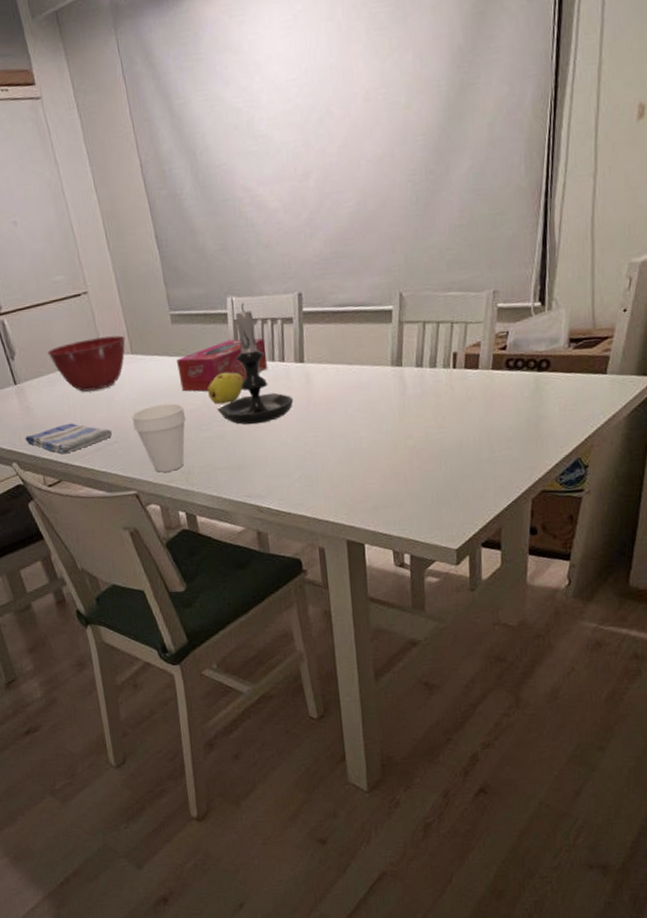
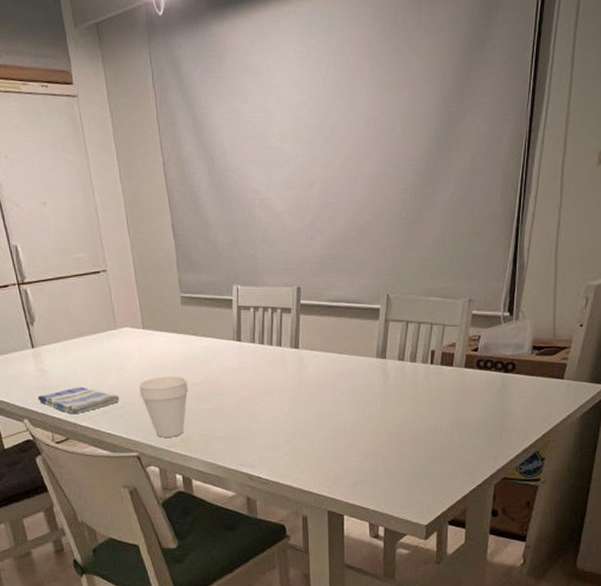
mixing bowl: present [47,335,125,392] -> none [65,311,138,359]
tissue box: present [177,338,268,392] -> none [184,323,266,367]
fruit: present [208,372,244,405] -> none [210,352,244,380]
candle holder: present [217,303,294,425] -> none [217,292,288,401]

